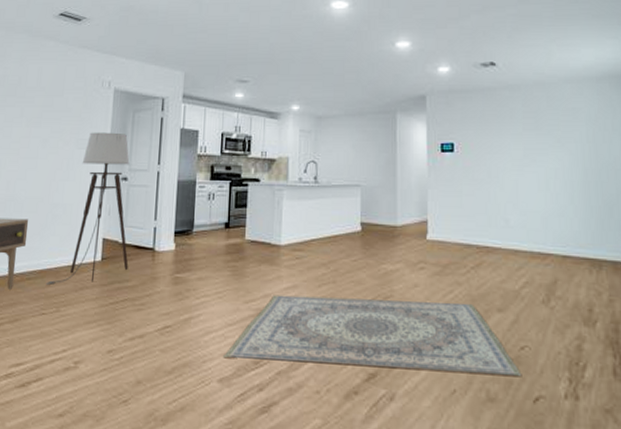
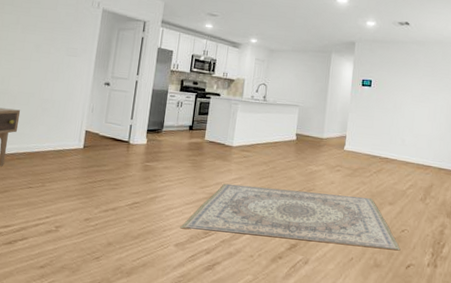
floor lamp: present [45,132,130,285] -> none [33,43,113,165]

